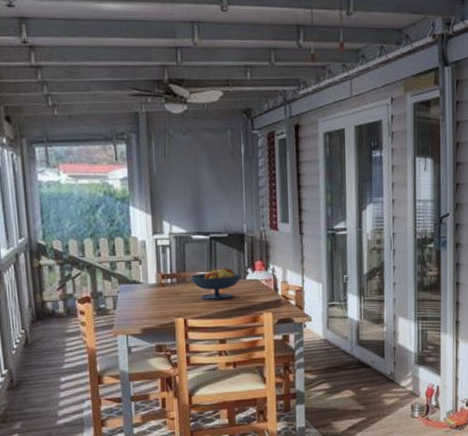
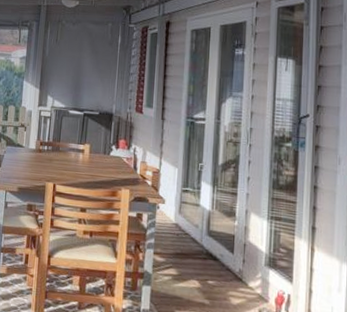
fruit bowl: present [190,268,242,300] -> none [63,142,107,171]

